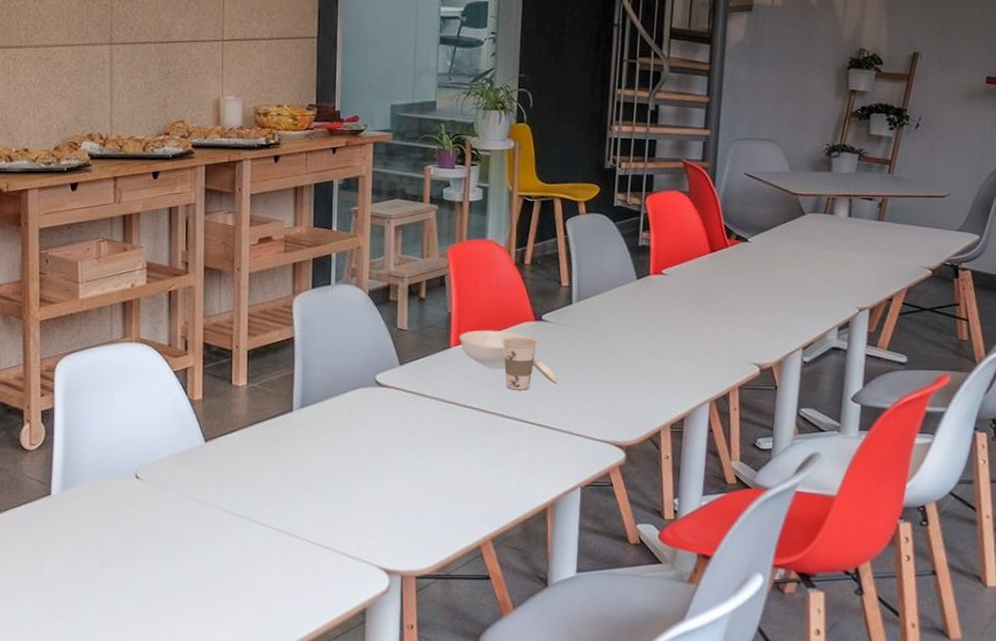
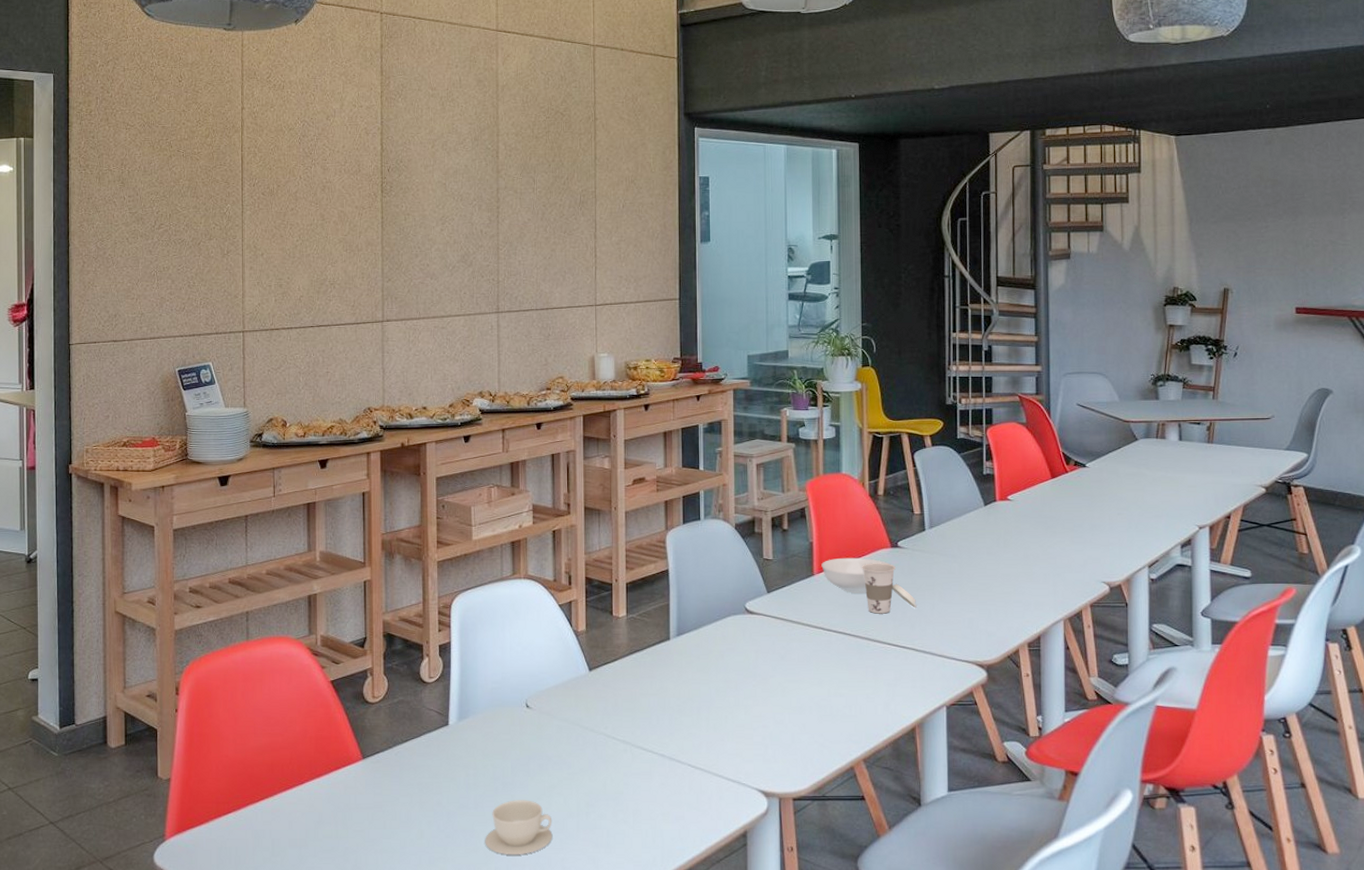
teacup: none [89,573,162,628] -> present [485,800,553,854]

